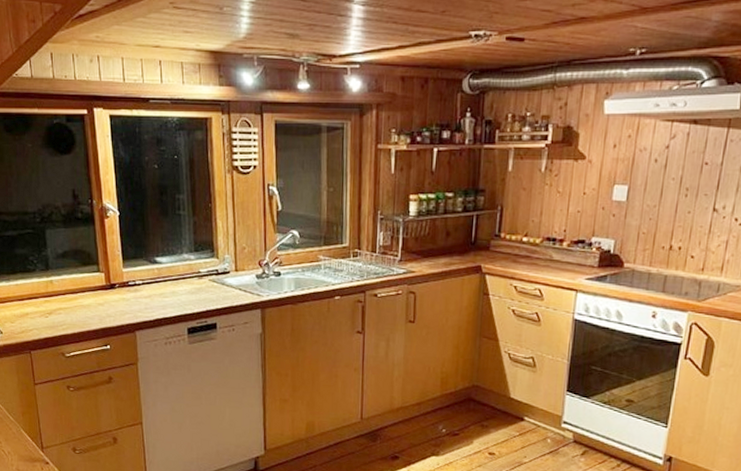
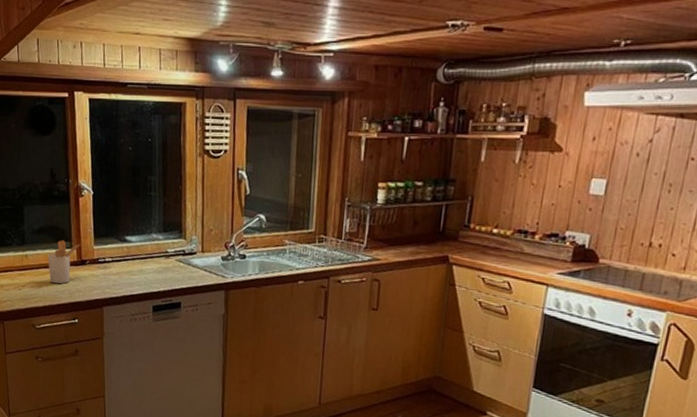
utensil holder: none [74,263,109,310] -> present [47,240,81,284]

